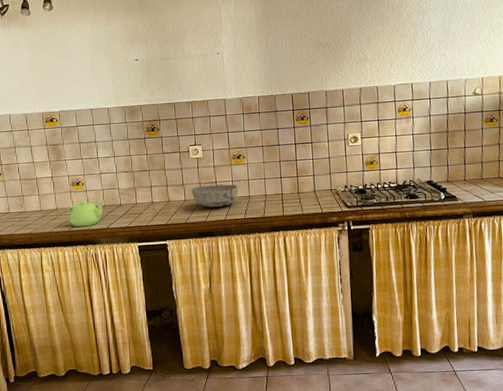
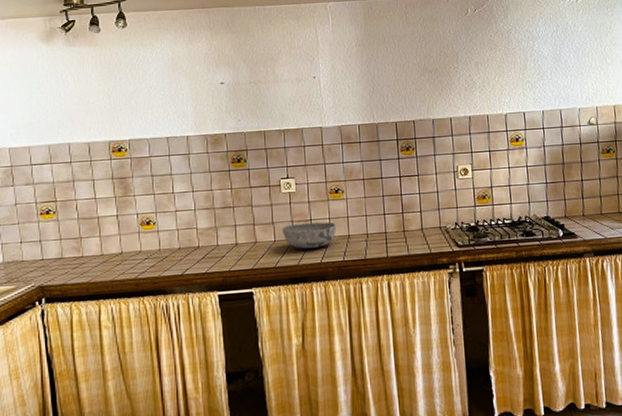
teapot: present [67,200,104,227] -> none [133,242,179,274]

